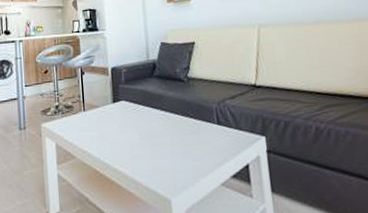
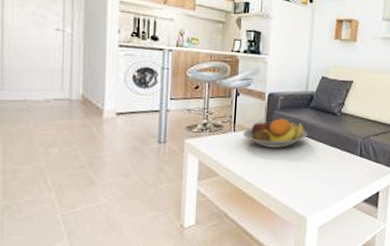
fruit bowl: none [92,91,157,124] -> present [242,118,308,148]

